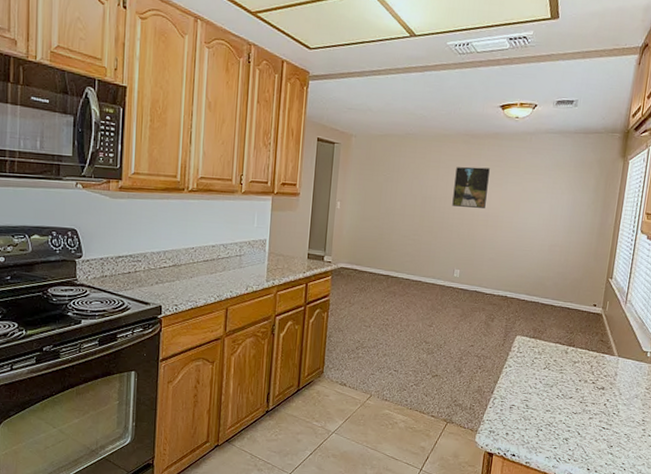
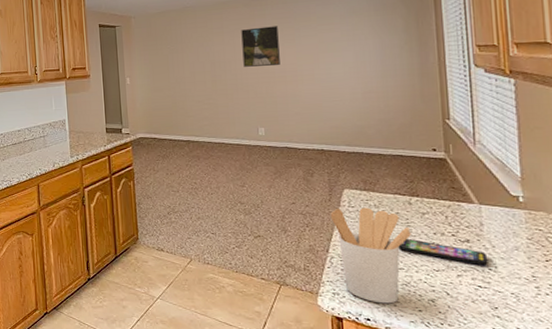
utensil holder: none [500,353,562,442] -> present [330,207,411,304]
smartphone: none [549,384,615,411] -> present [398,239,488,266]

